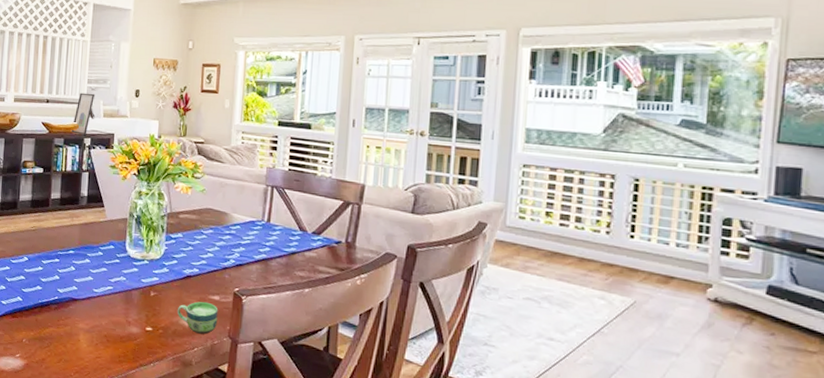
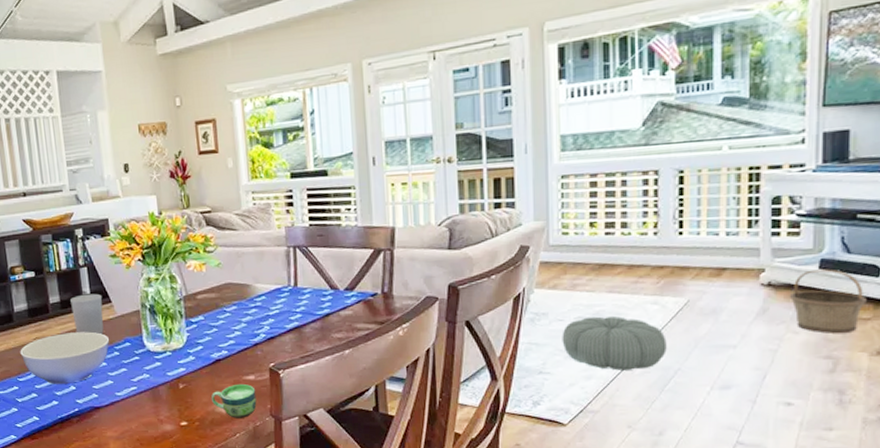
bowl: none [17,226,97,273] -> present [20,331,110,384]
candle holder: none [68,195,97,234] -> present [70,293,104,335]
picture frame: present [72,92,96,135] -> none [58,176,82,226]
pouf: none [509,299,611,360] -> present [562,316,667,371]
basket: none [734,294,813,362] -> present [789,269,867,333]

